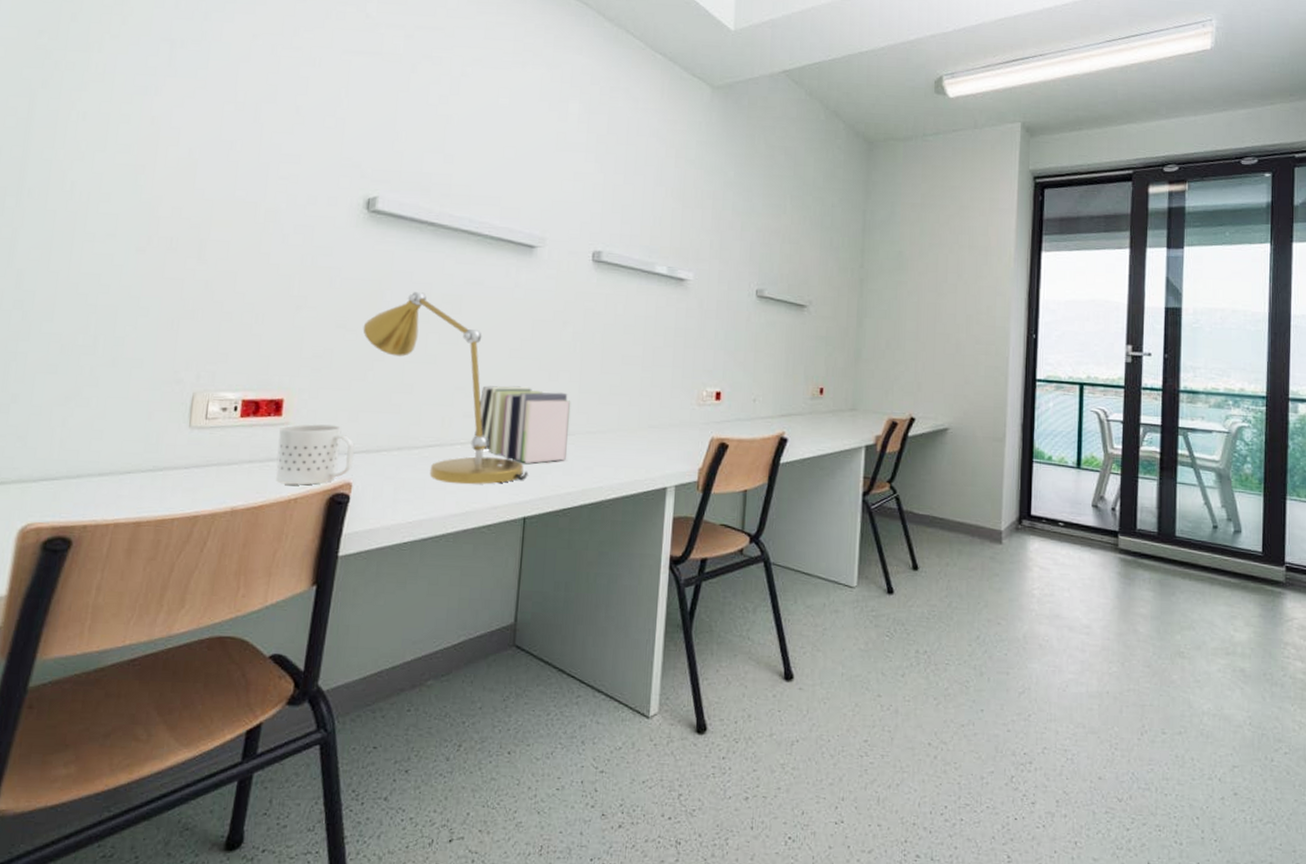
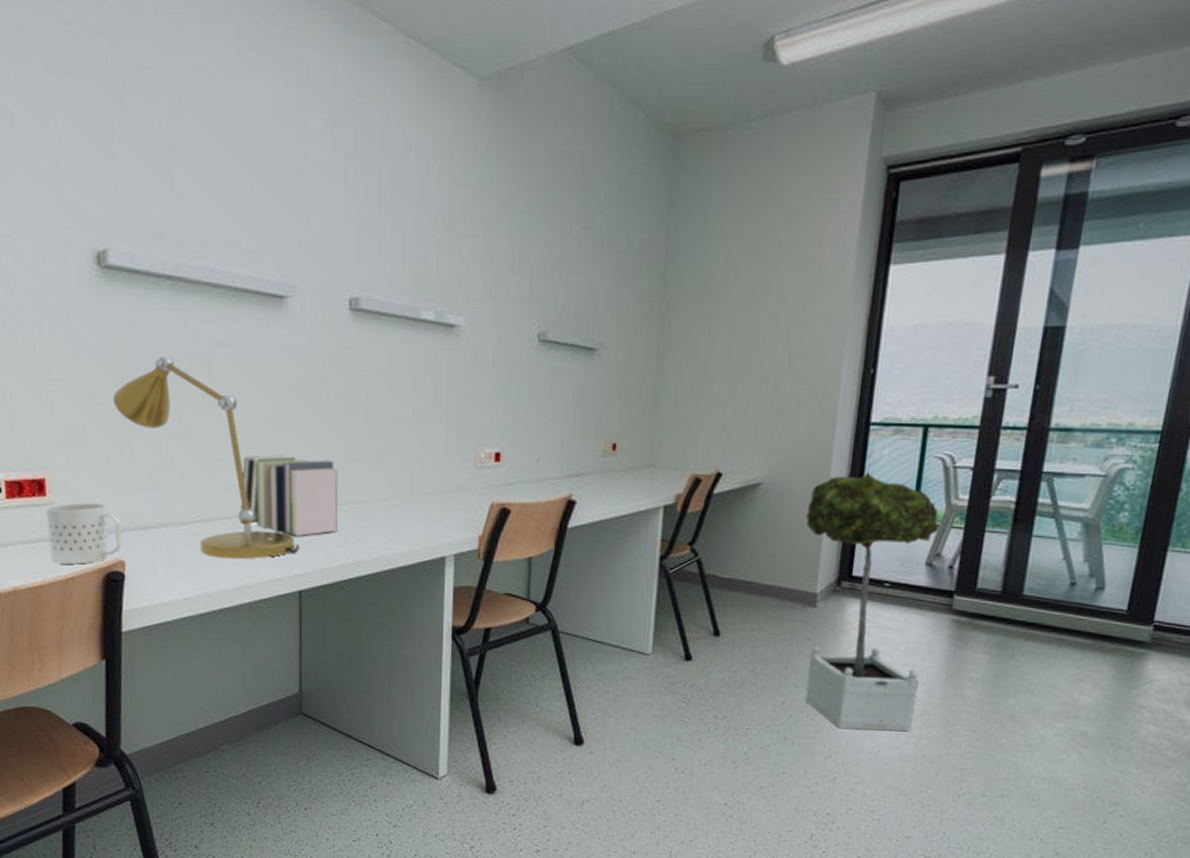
potted tree: none [988,421,1101,668] -> present [805,472,940,732]

